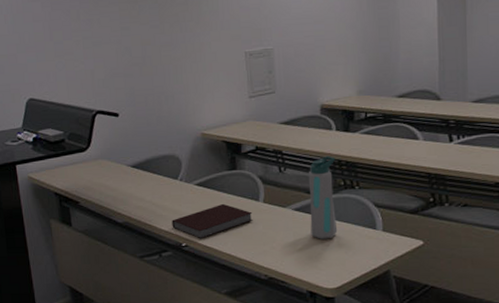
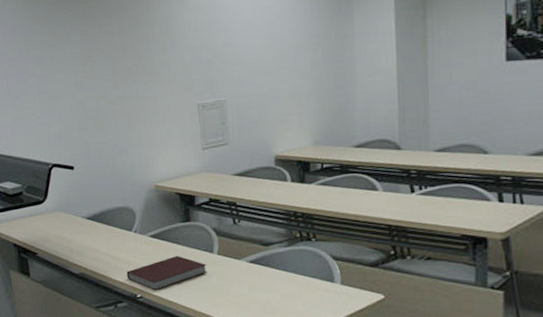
water bottle: present [308,156,338,239] -> none [263,207,294,292]

